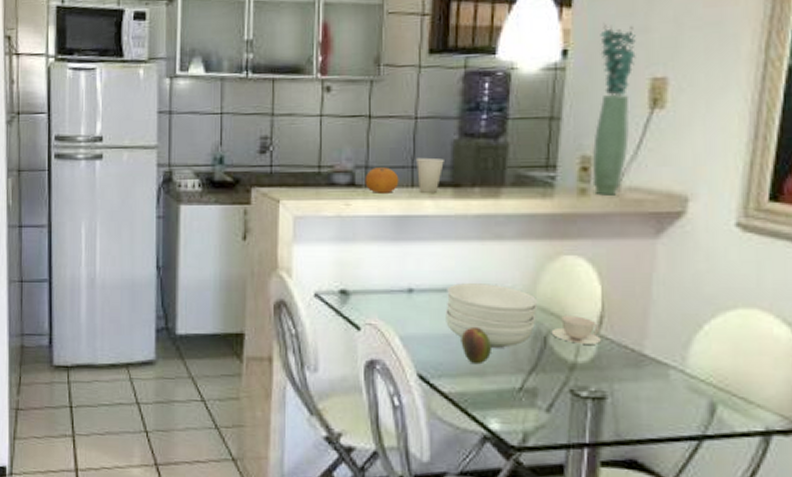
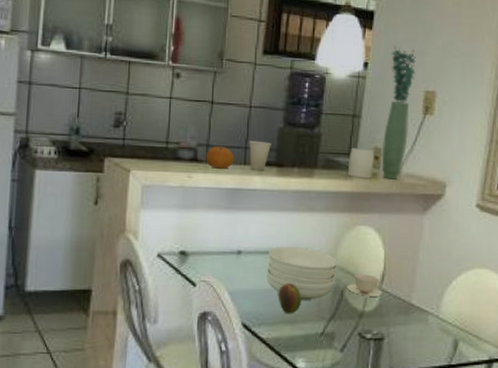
mug: none [545,158,582,196] -> present [347,147,374,179]

